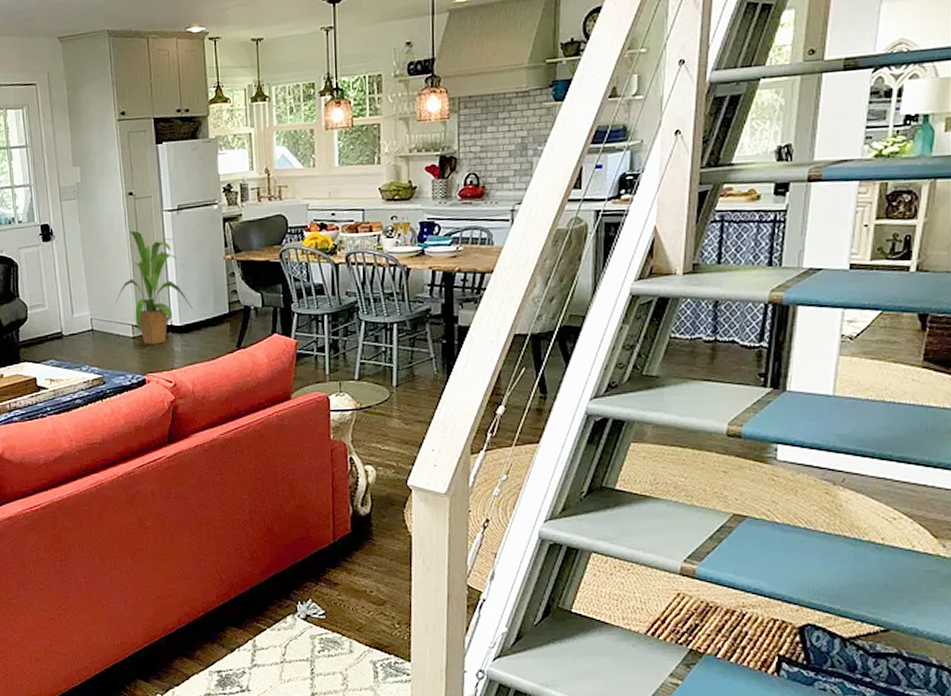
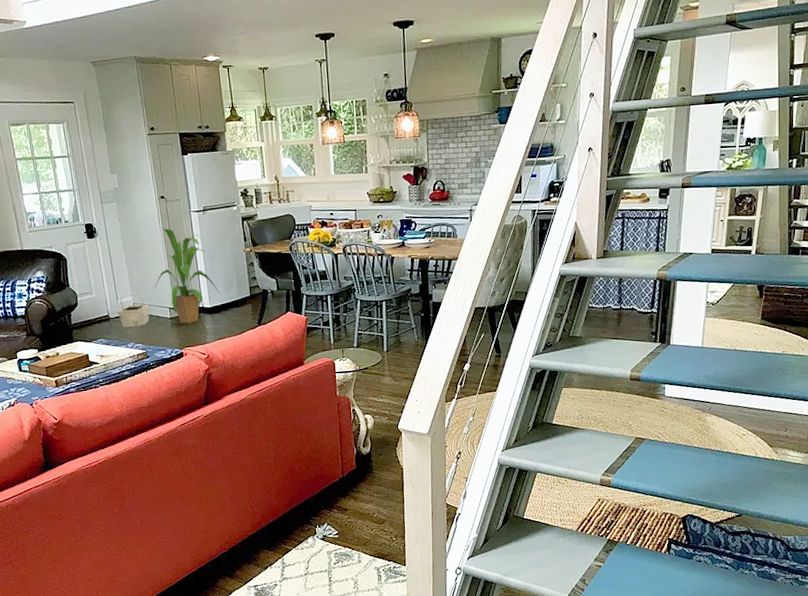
basket: none [72,308,109,348] -> present [117,294,150,328]

